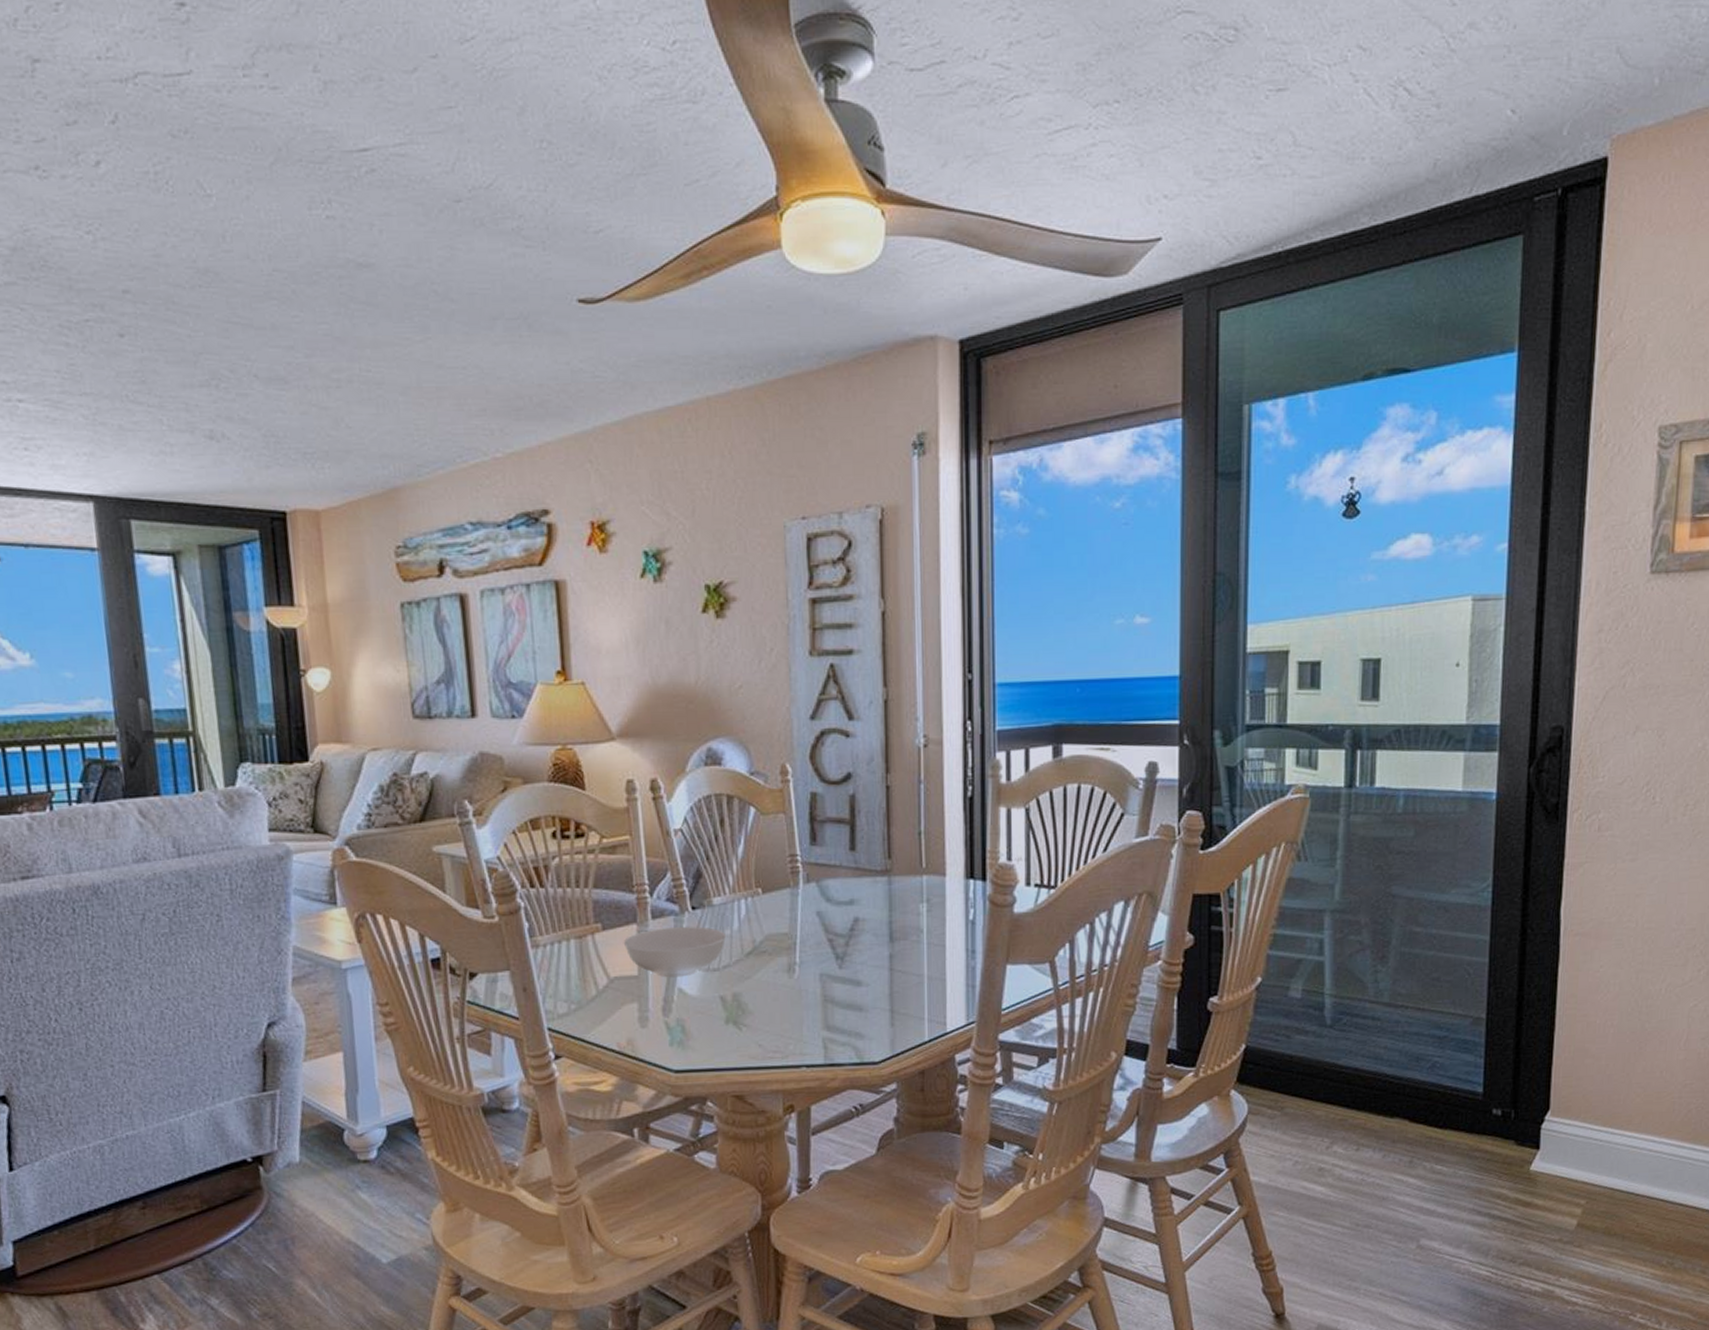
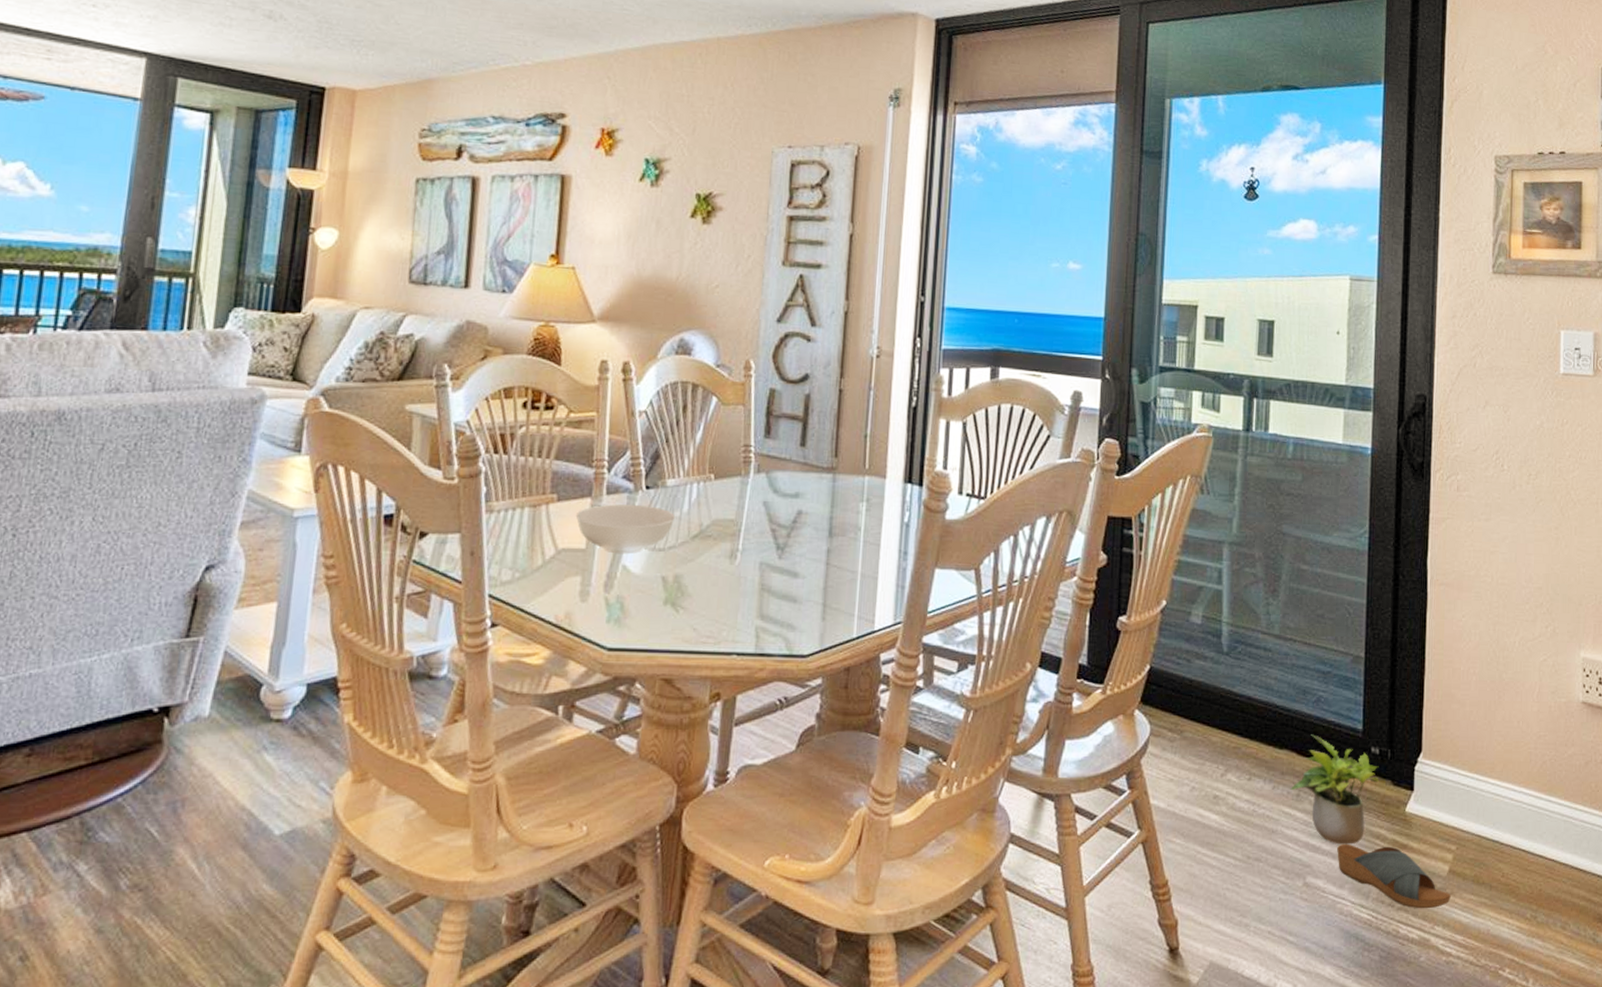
potted plant: none [1402,1101,1501,1207] -> present [1290,734,1379,845]
sandal: none [1454,1205,1580,1263] -> present [1337,845,1452,909]

